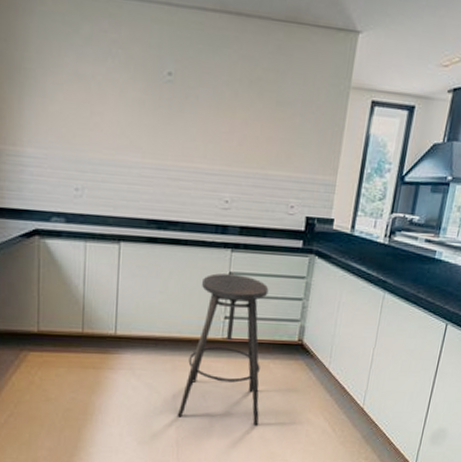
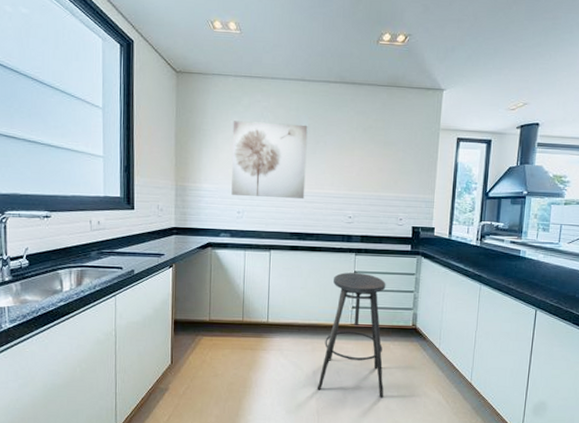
wall art: none [66,58,174,175] -> present [231,121,308,200]

